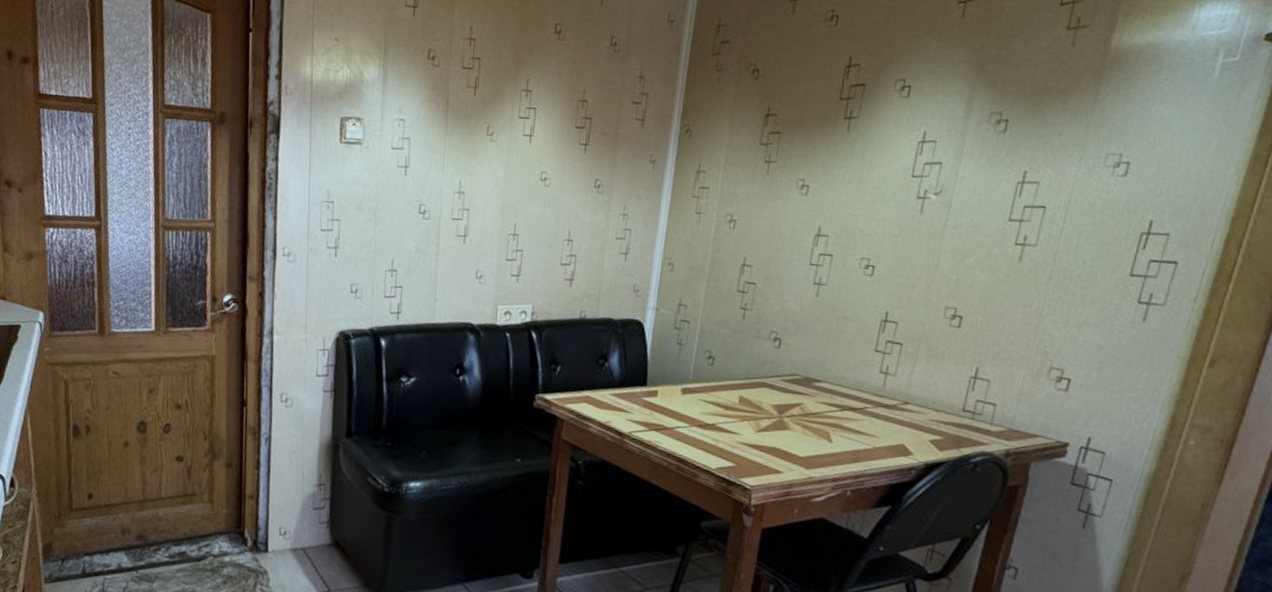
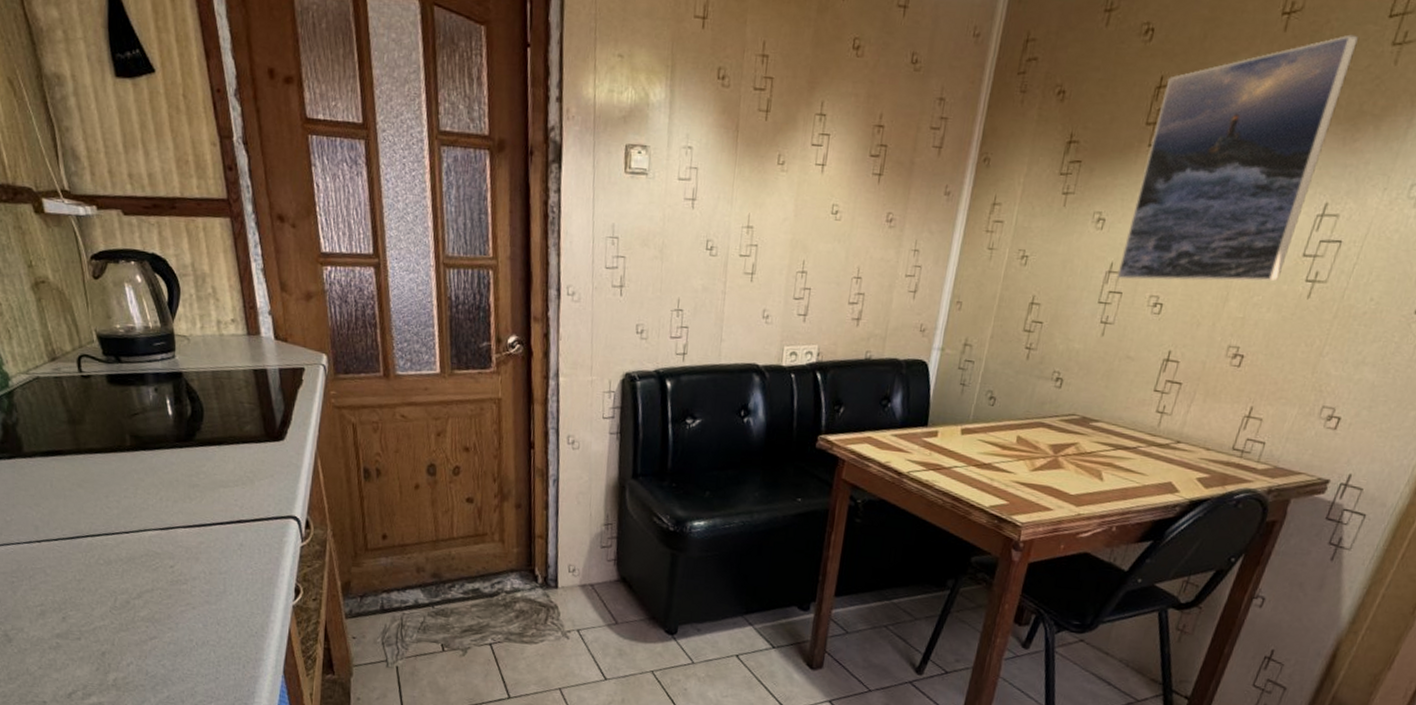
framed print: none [825,20,1034,245] -> present [1116,34,1358,282]

